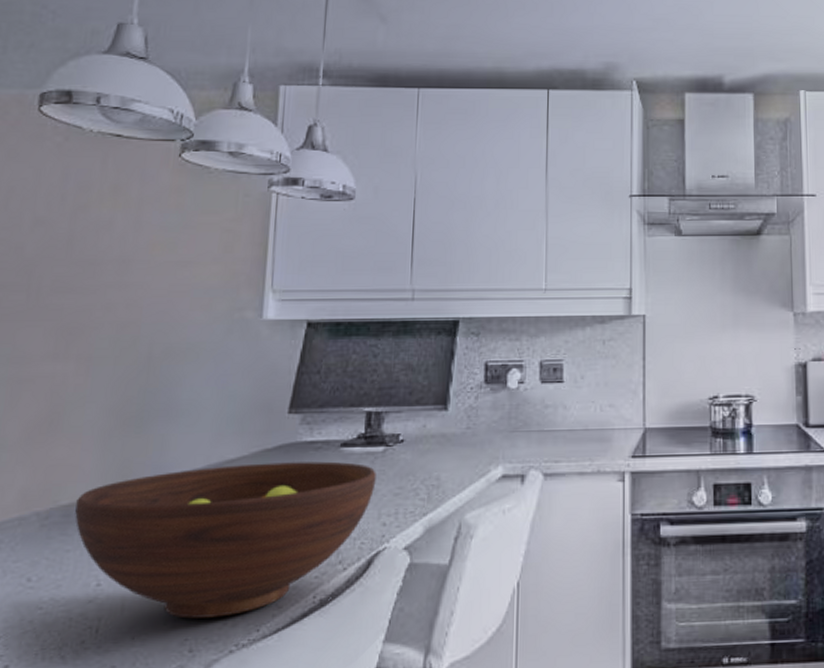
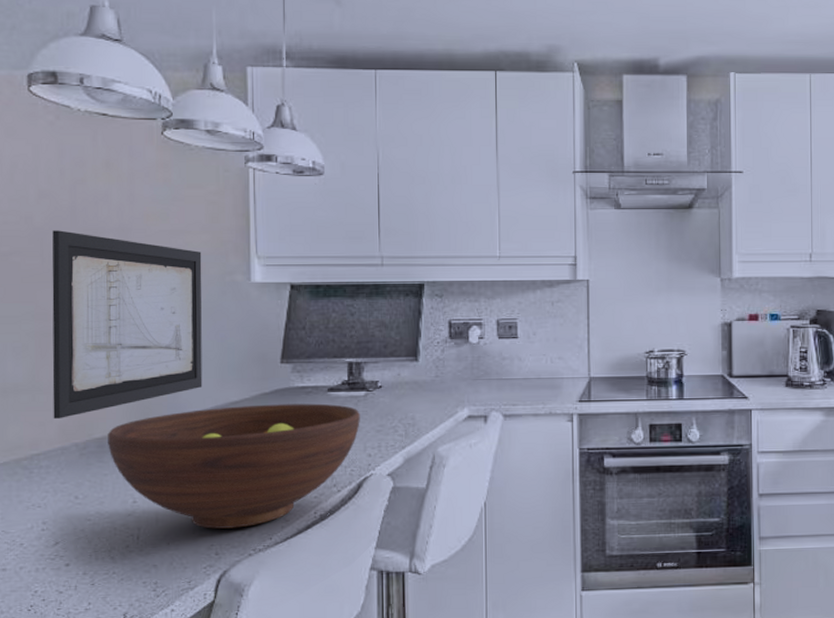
wall art: none [14,262,210,482] -> present [52,230,203,419]

